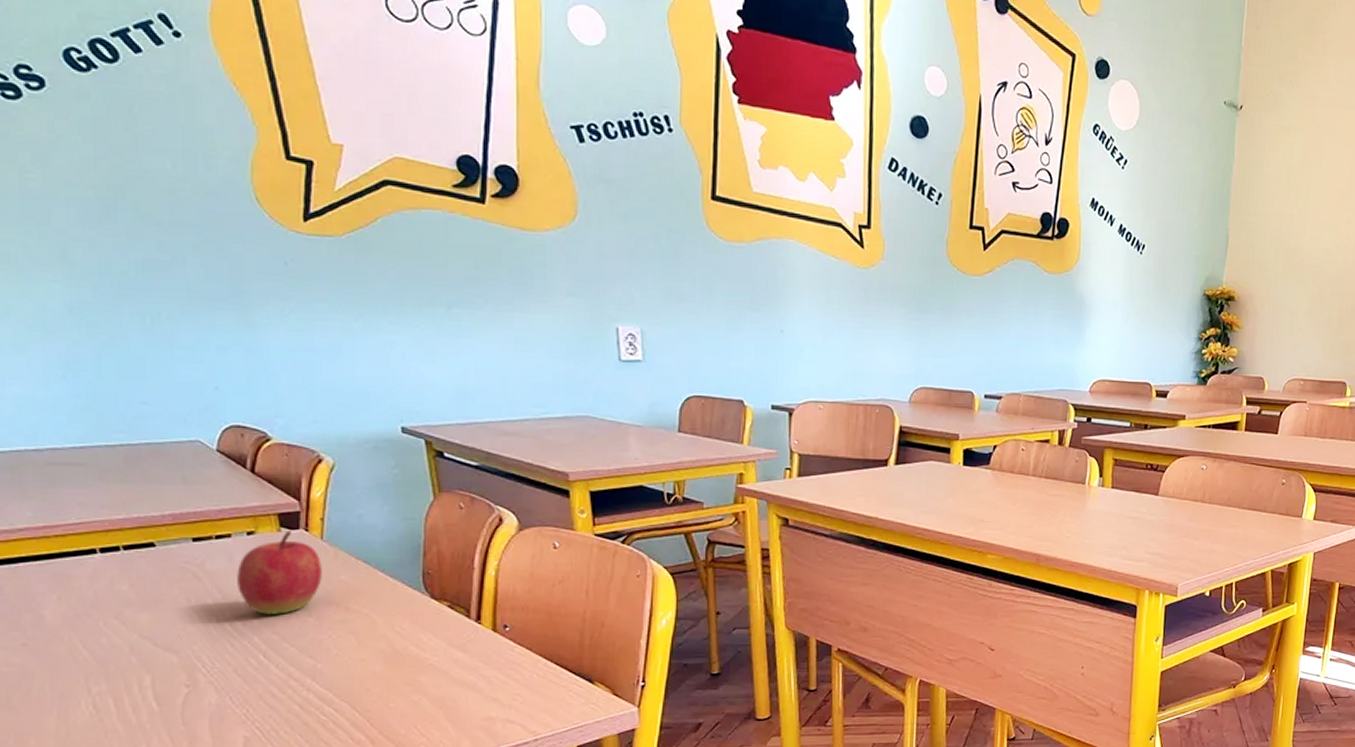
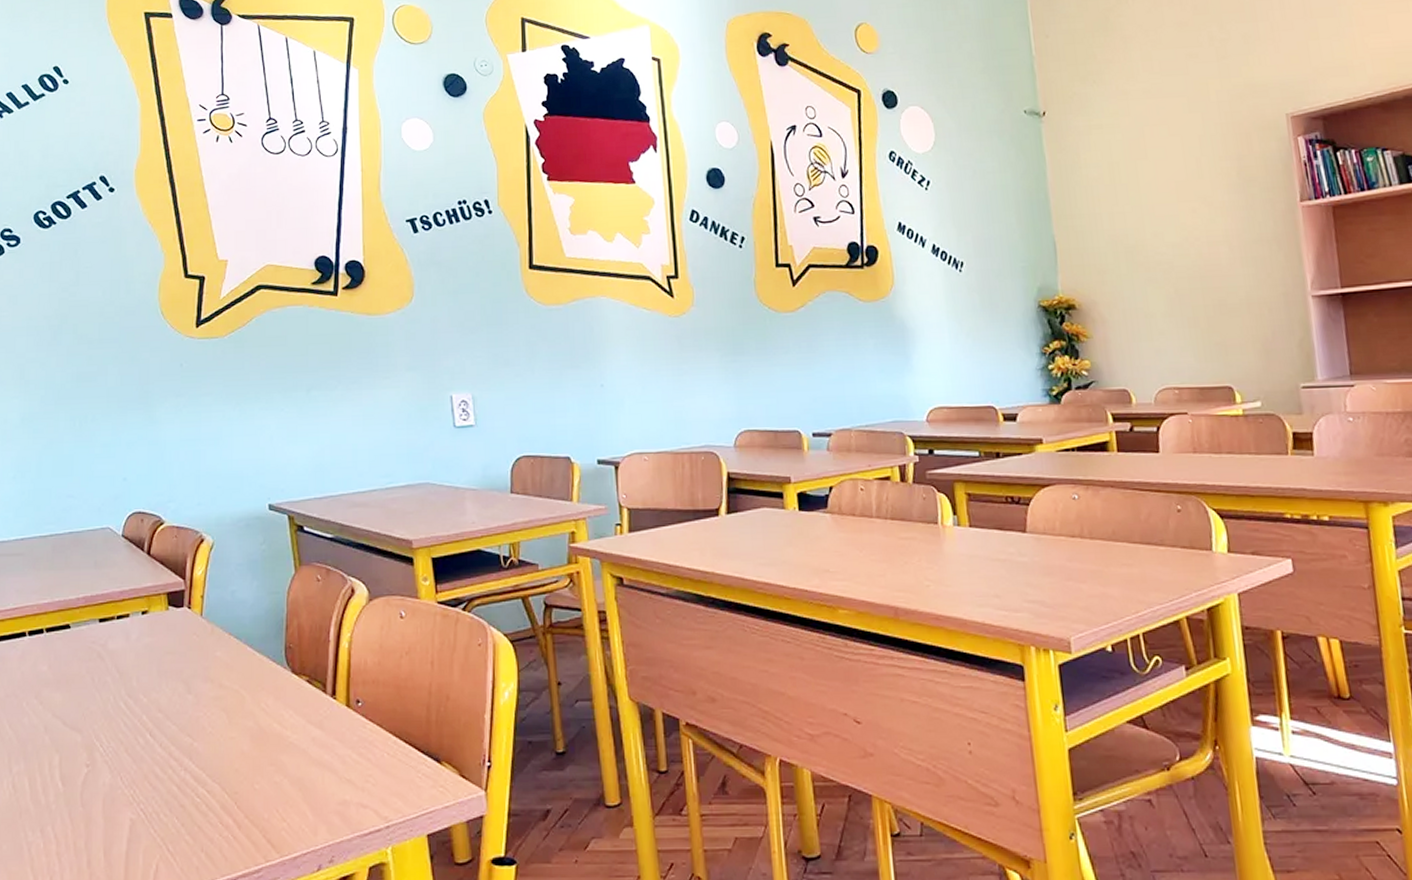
apple: present [237,529,322,615] -> none [132,608,201,693]

